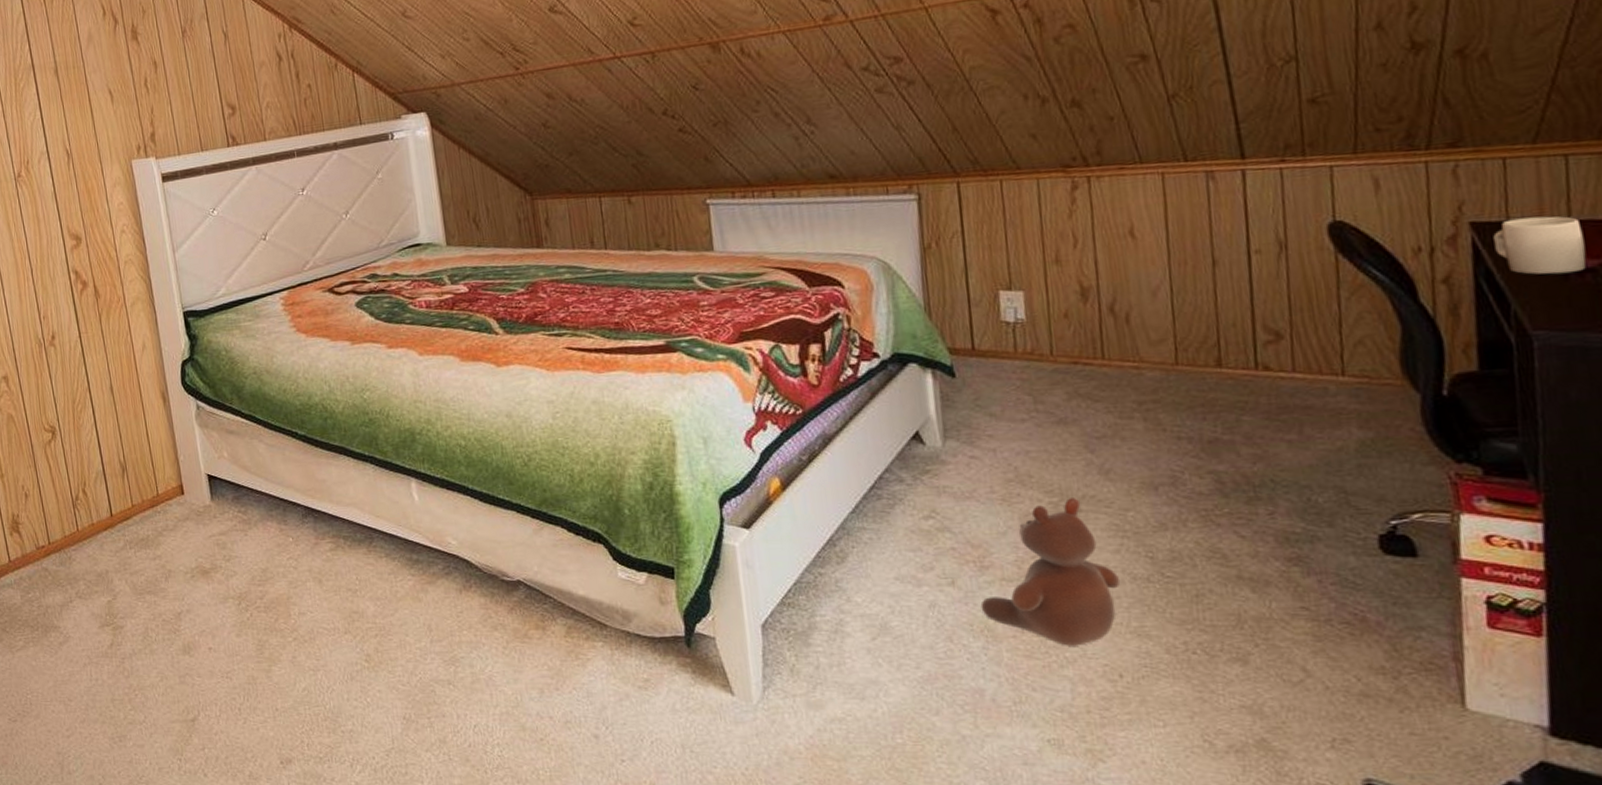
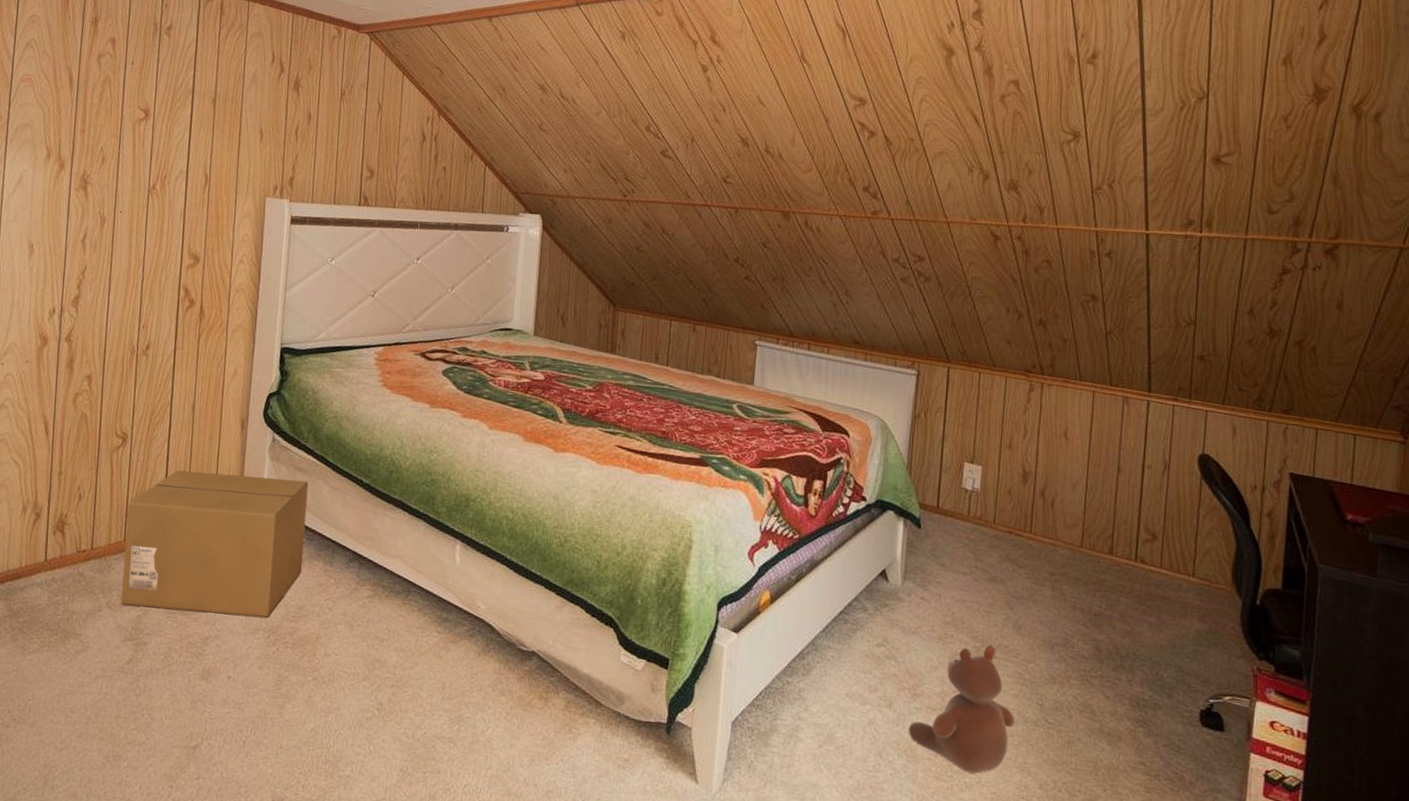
box: none [73,443,258,593] -> present [120,470,309,618]
mug: present [1493,216,1587,275] -> none [1303,476,1359,525]

